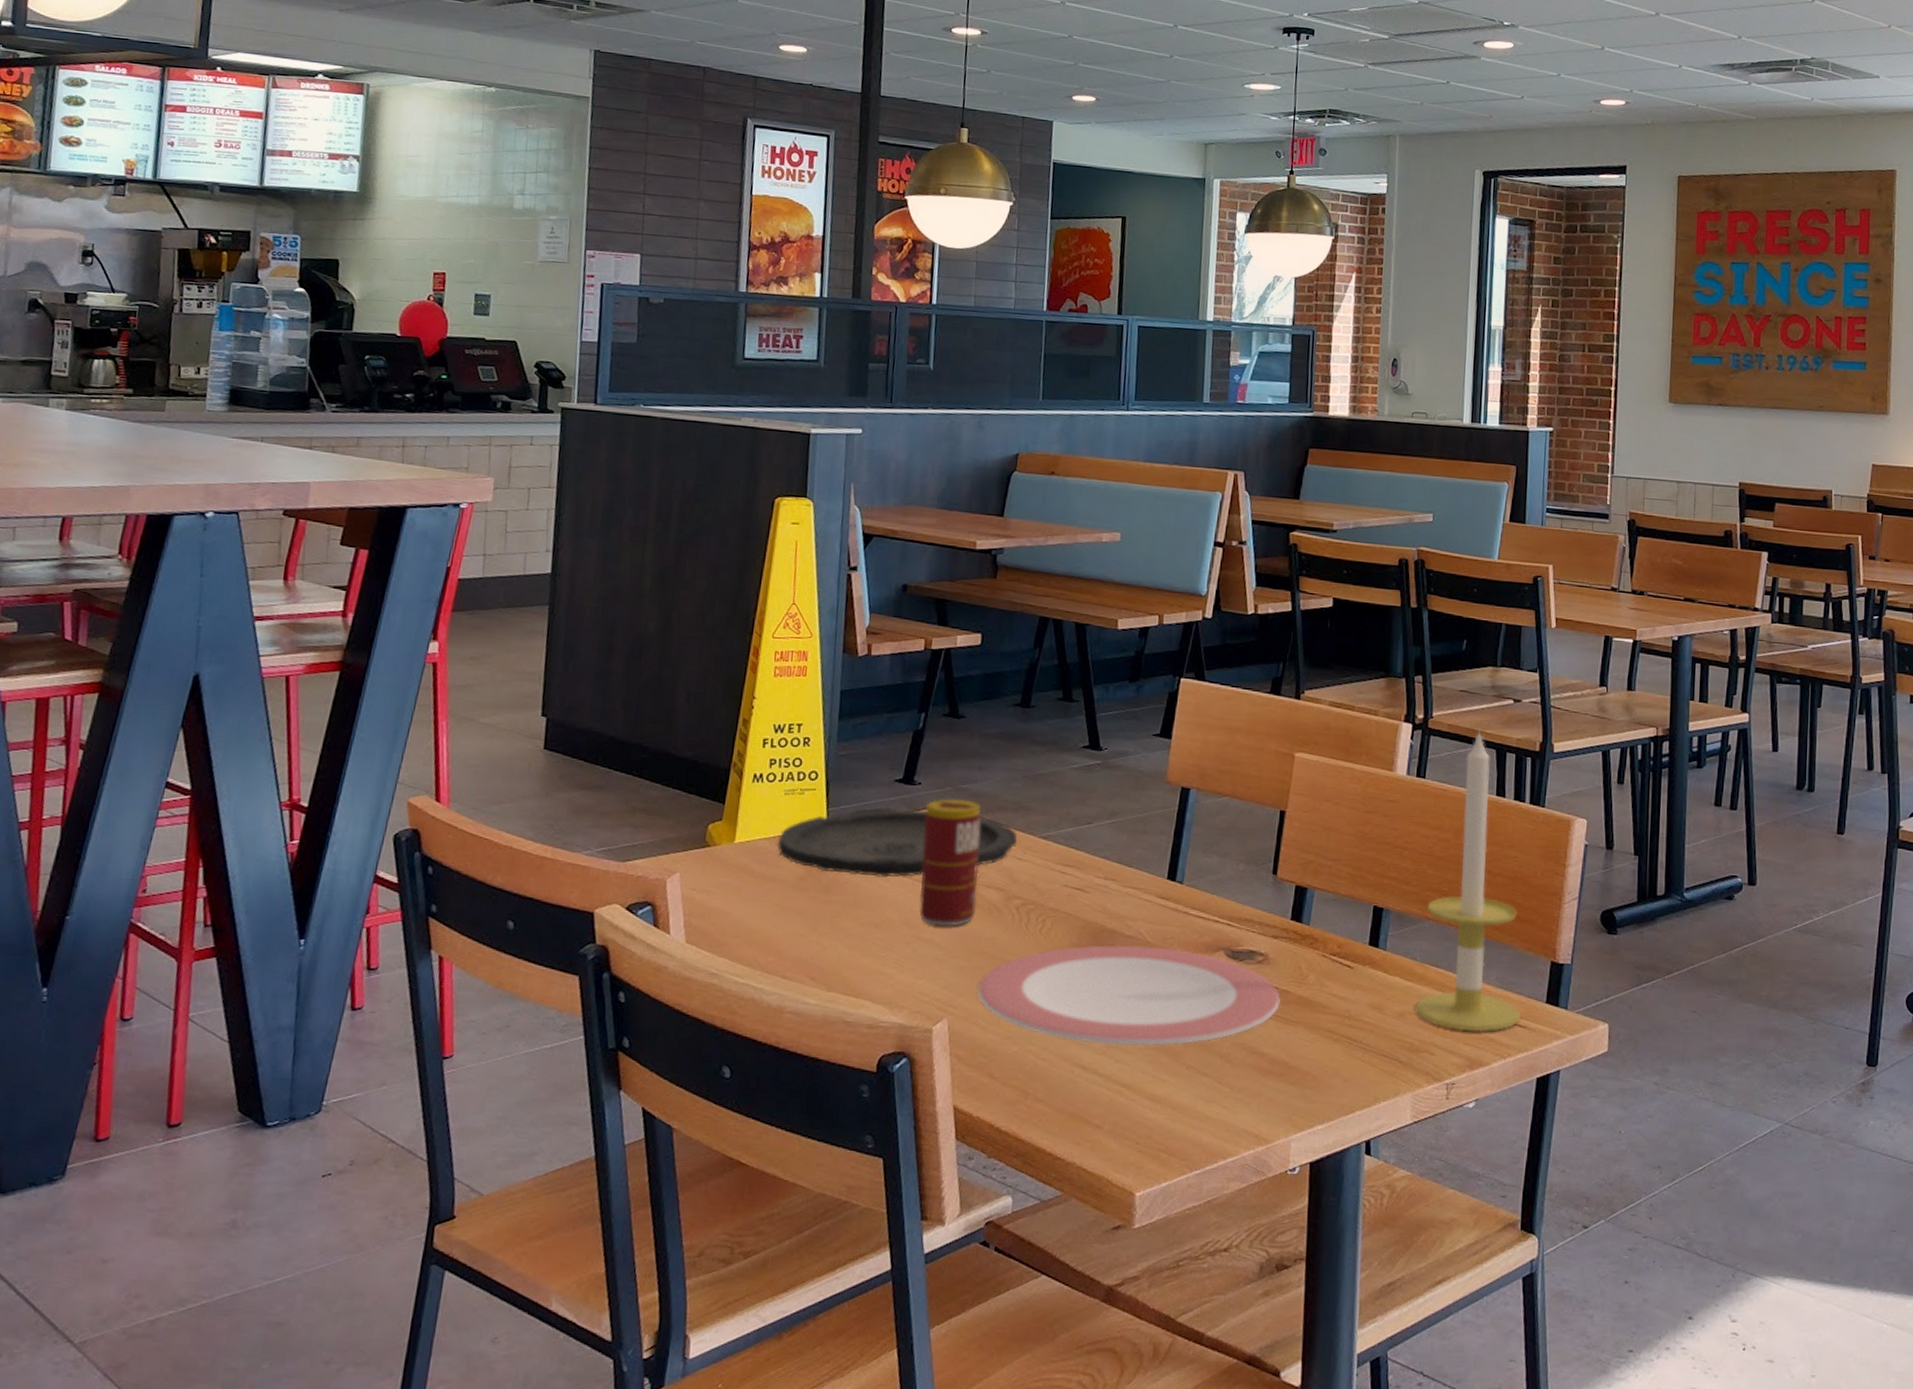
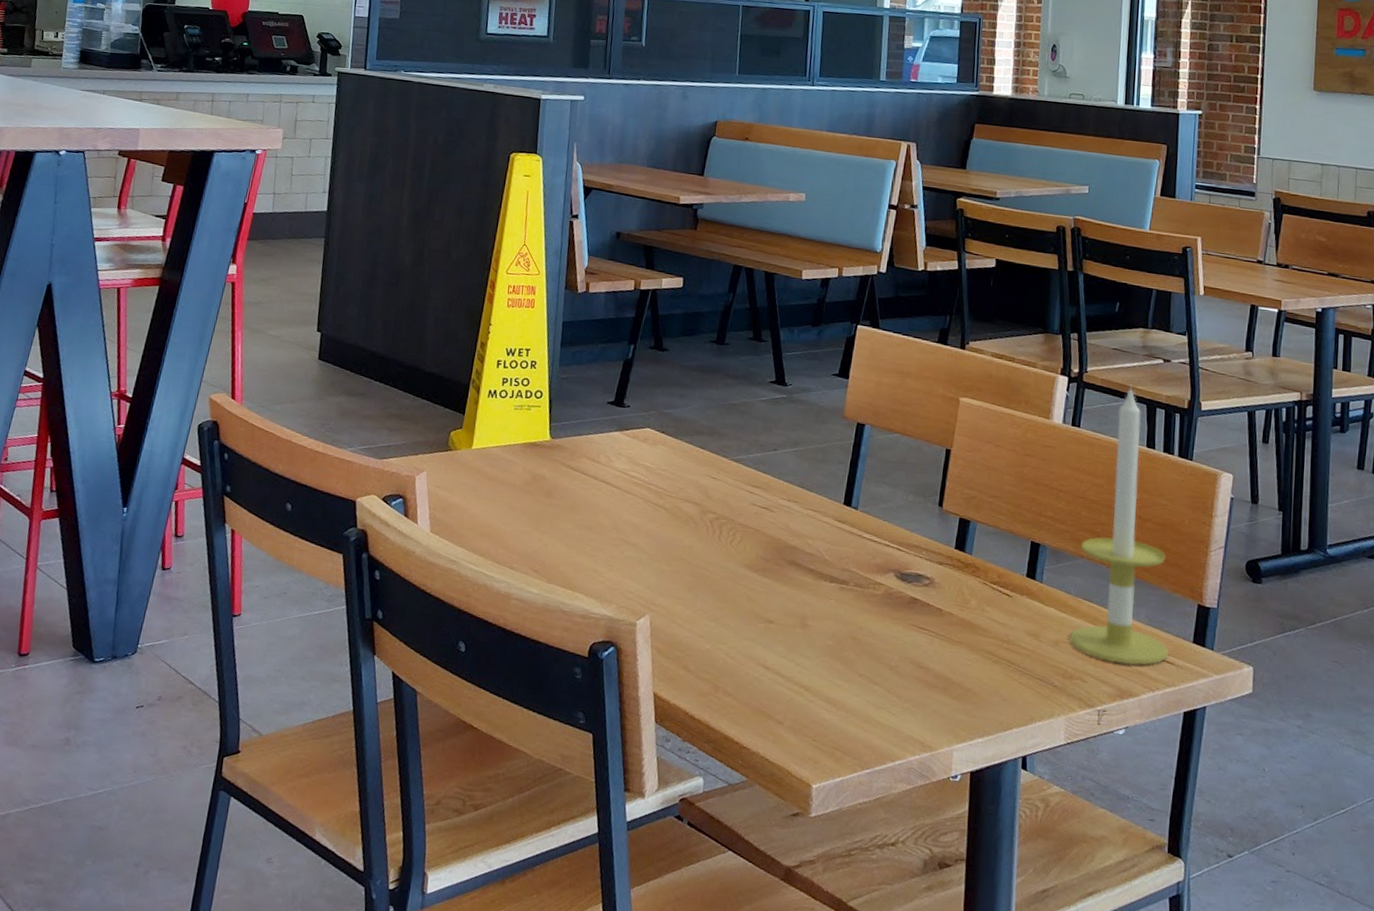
plate: present [777,807,1017,877] -> none [507,425,712,488]
beverage can: present [919,799,981,927] -> none [626,421,681,534]
plate: present [977,944,1280,1047] -> none [676,558,945,655]

